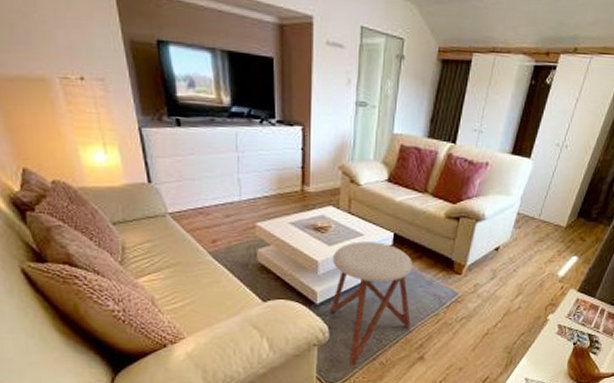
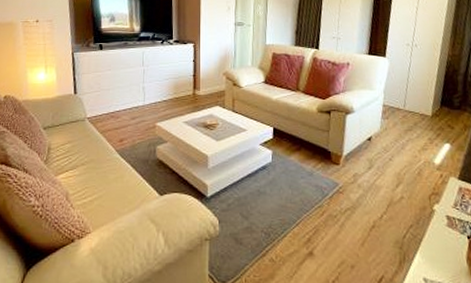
stool: present [330,241,413,367] -> none [220,136,296,264]

